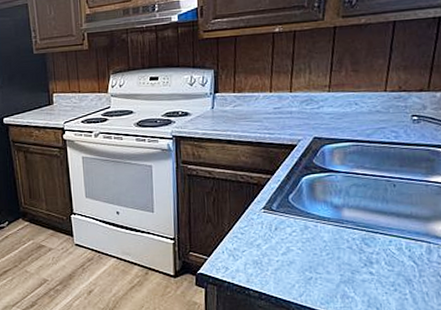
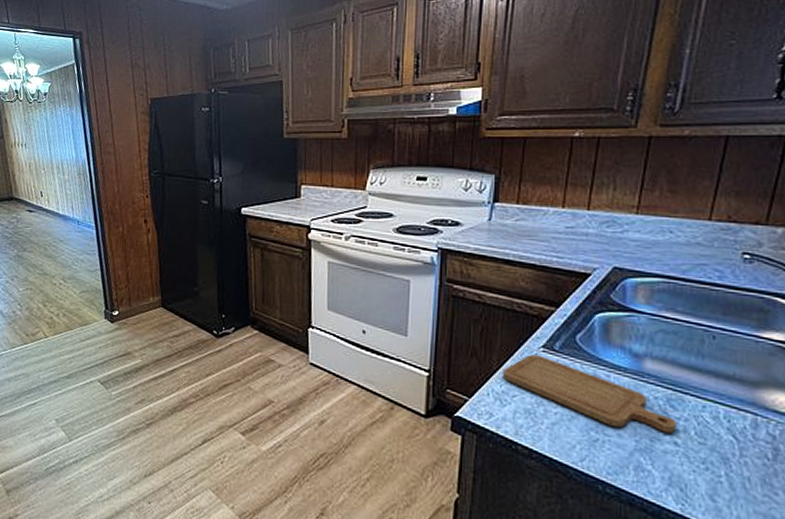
chopping board: none [234,215,371,266] -> present [503,354,677,434]

